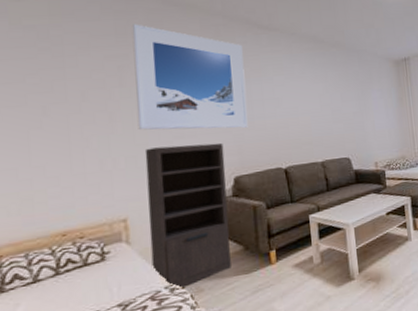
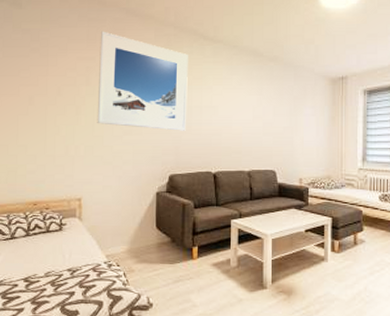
shelving unit: present [144,142,231,290] -> none [96,140,163,266]

